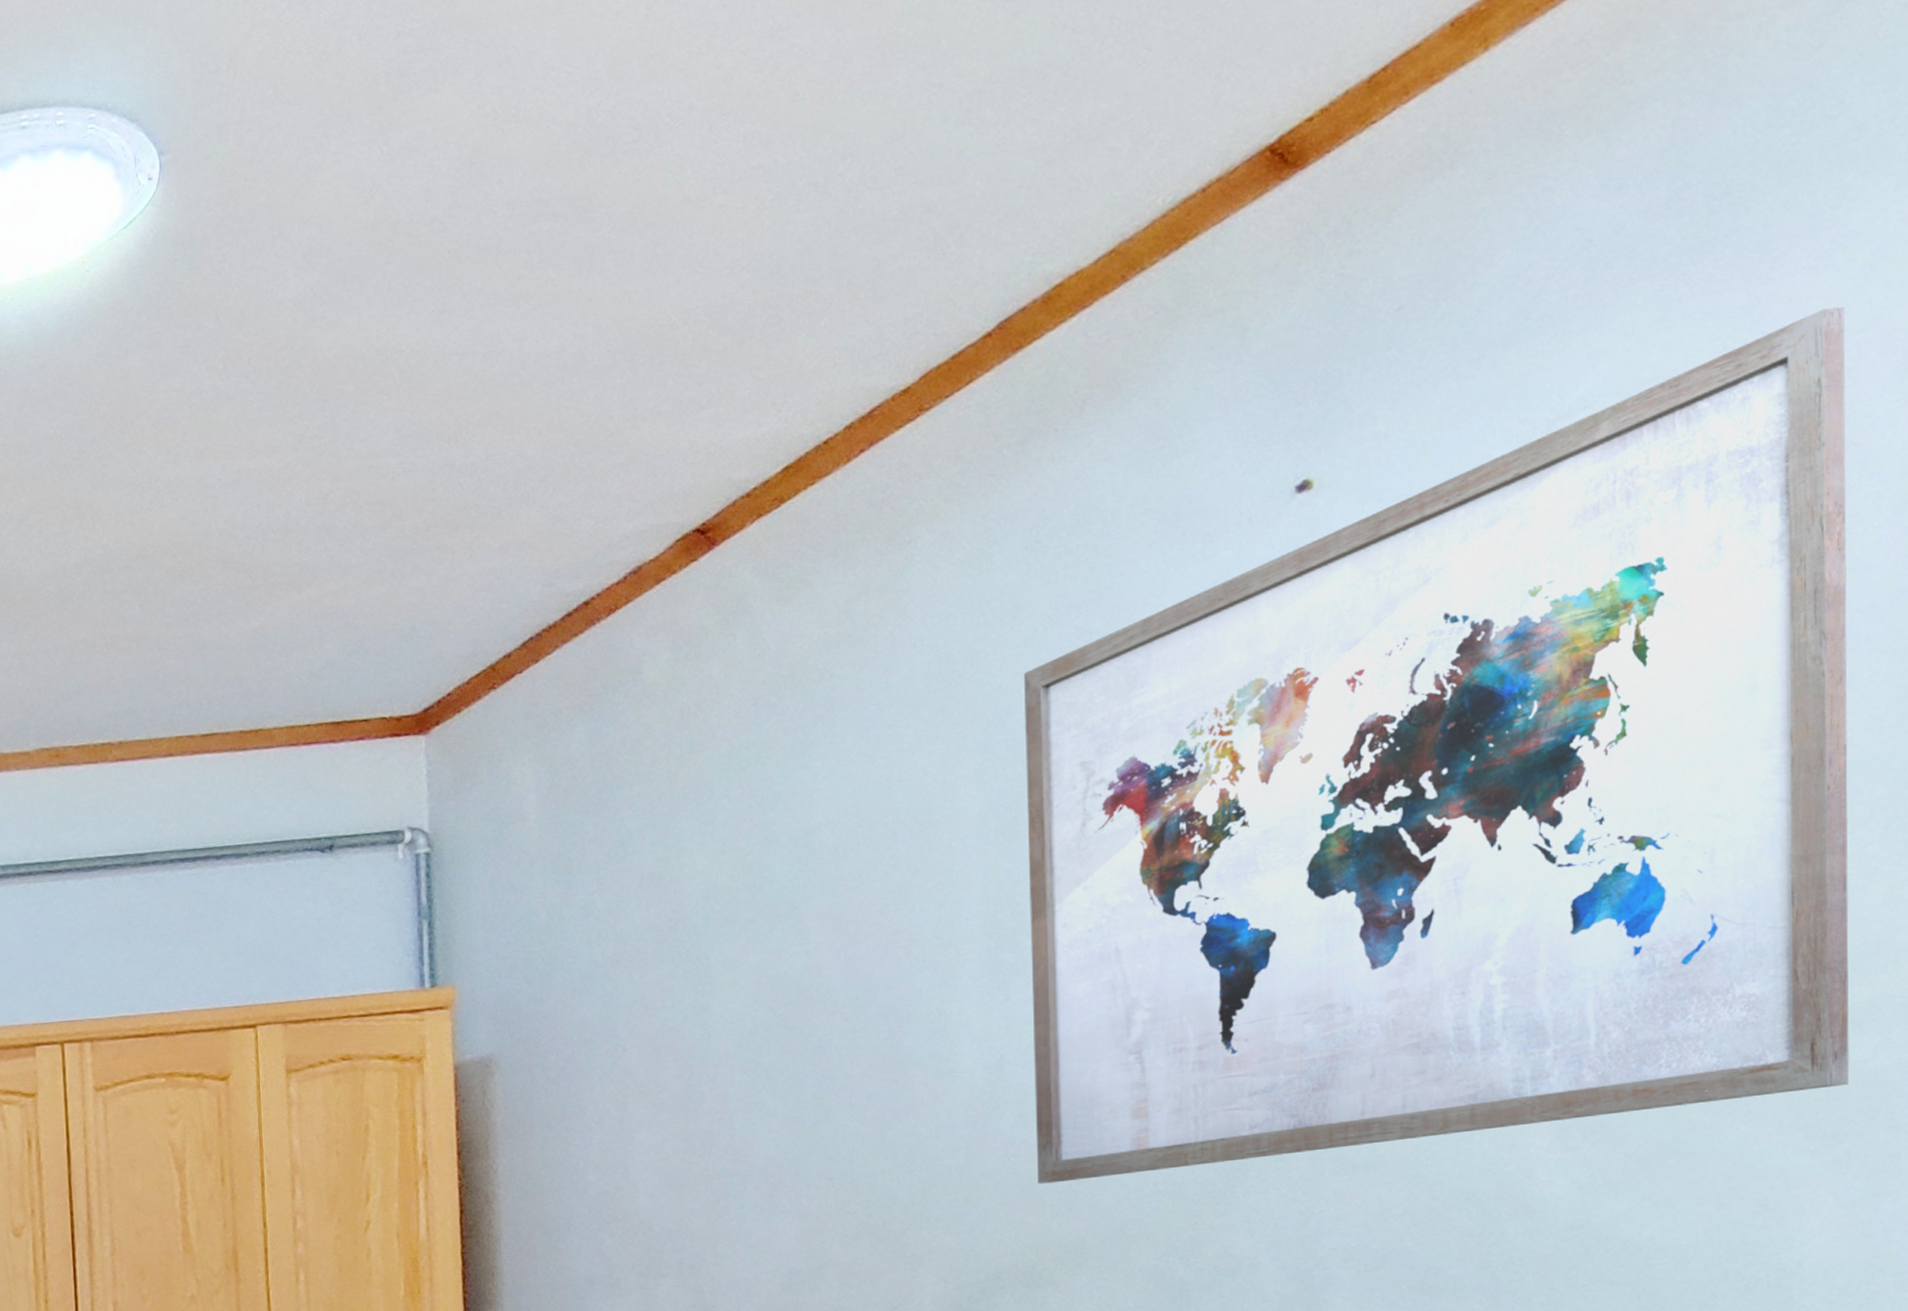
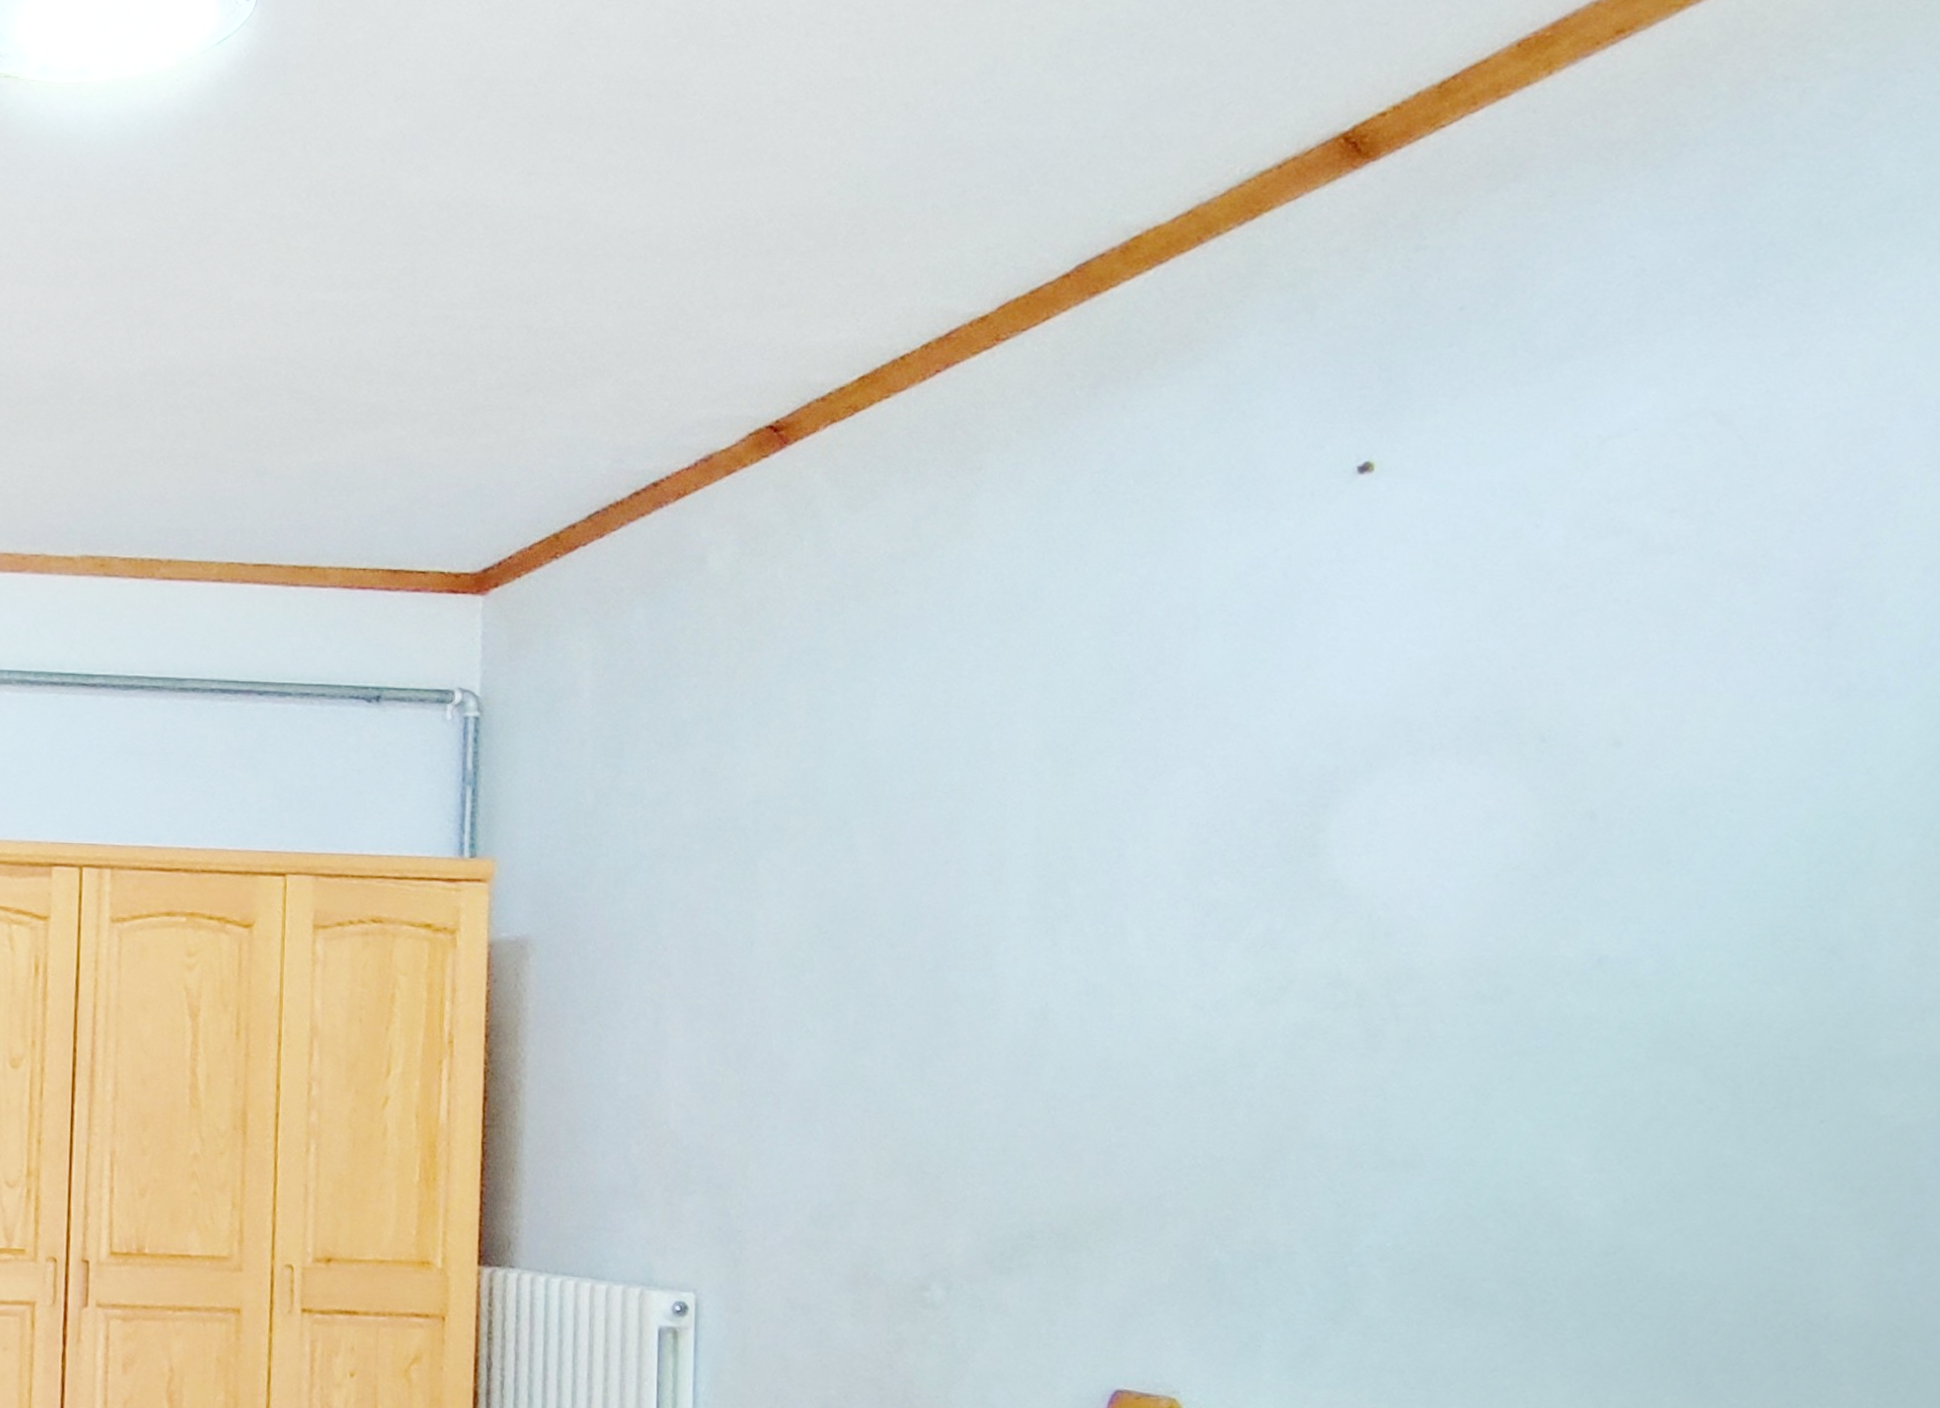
wall art: present [1024,306,1849,1185] -> none [1076,367,1880,1144]

